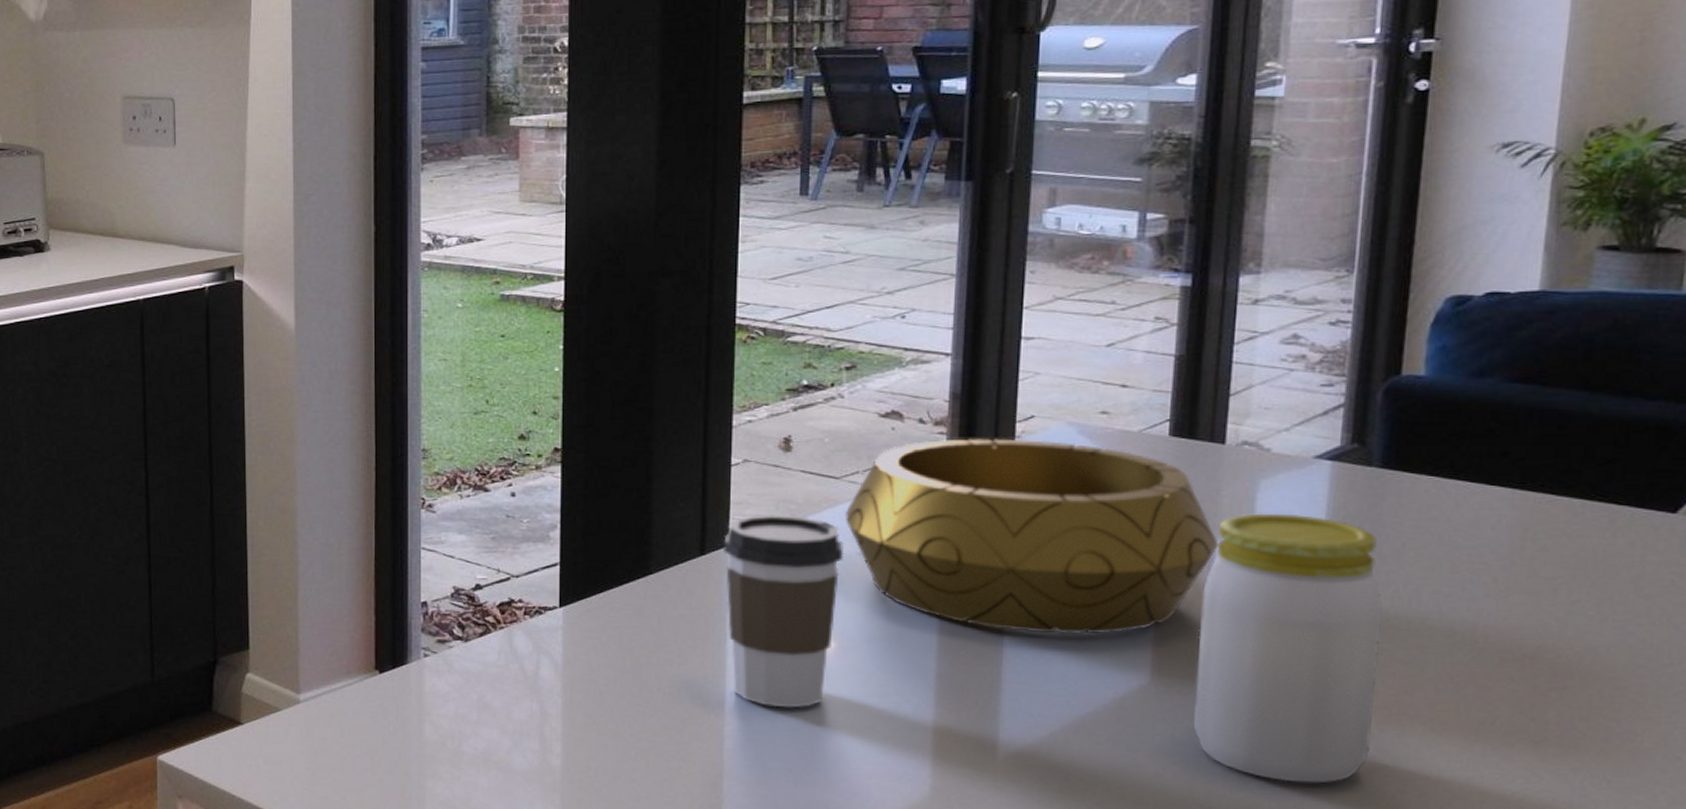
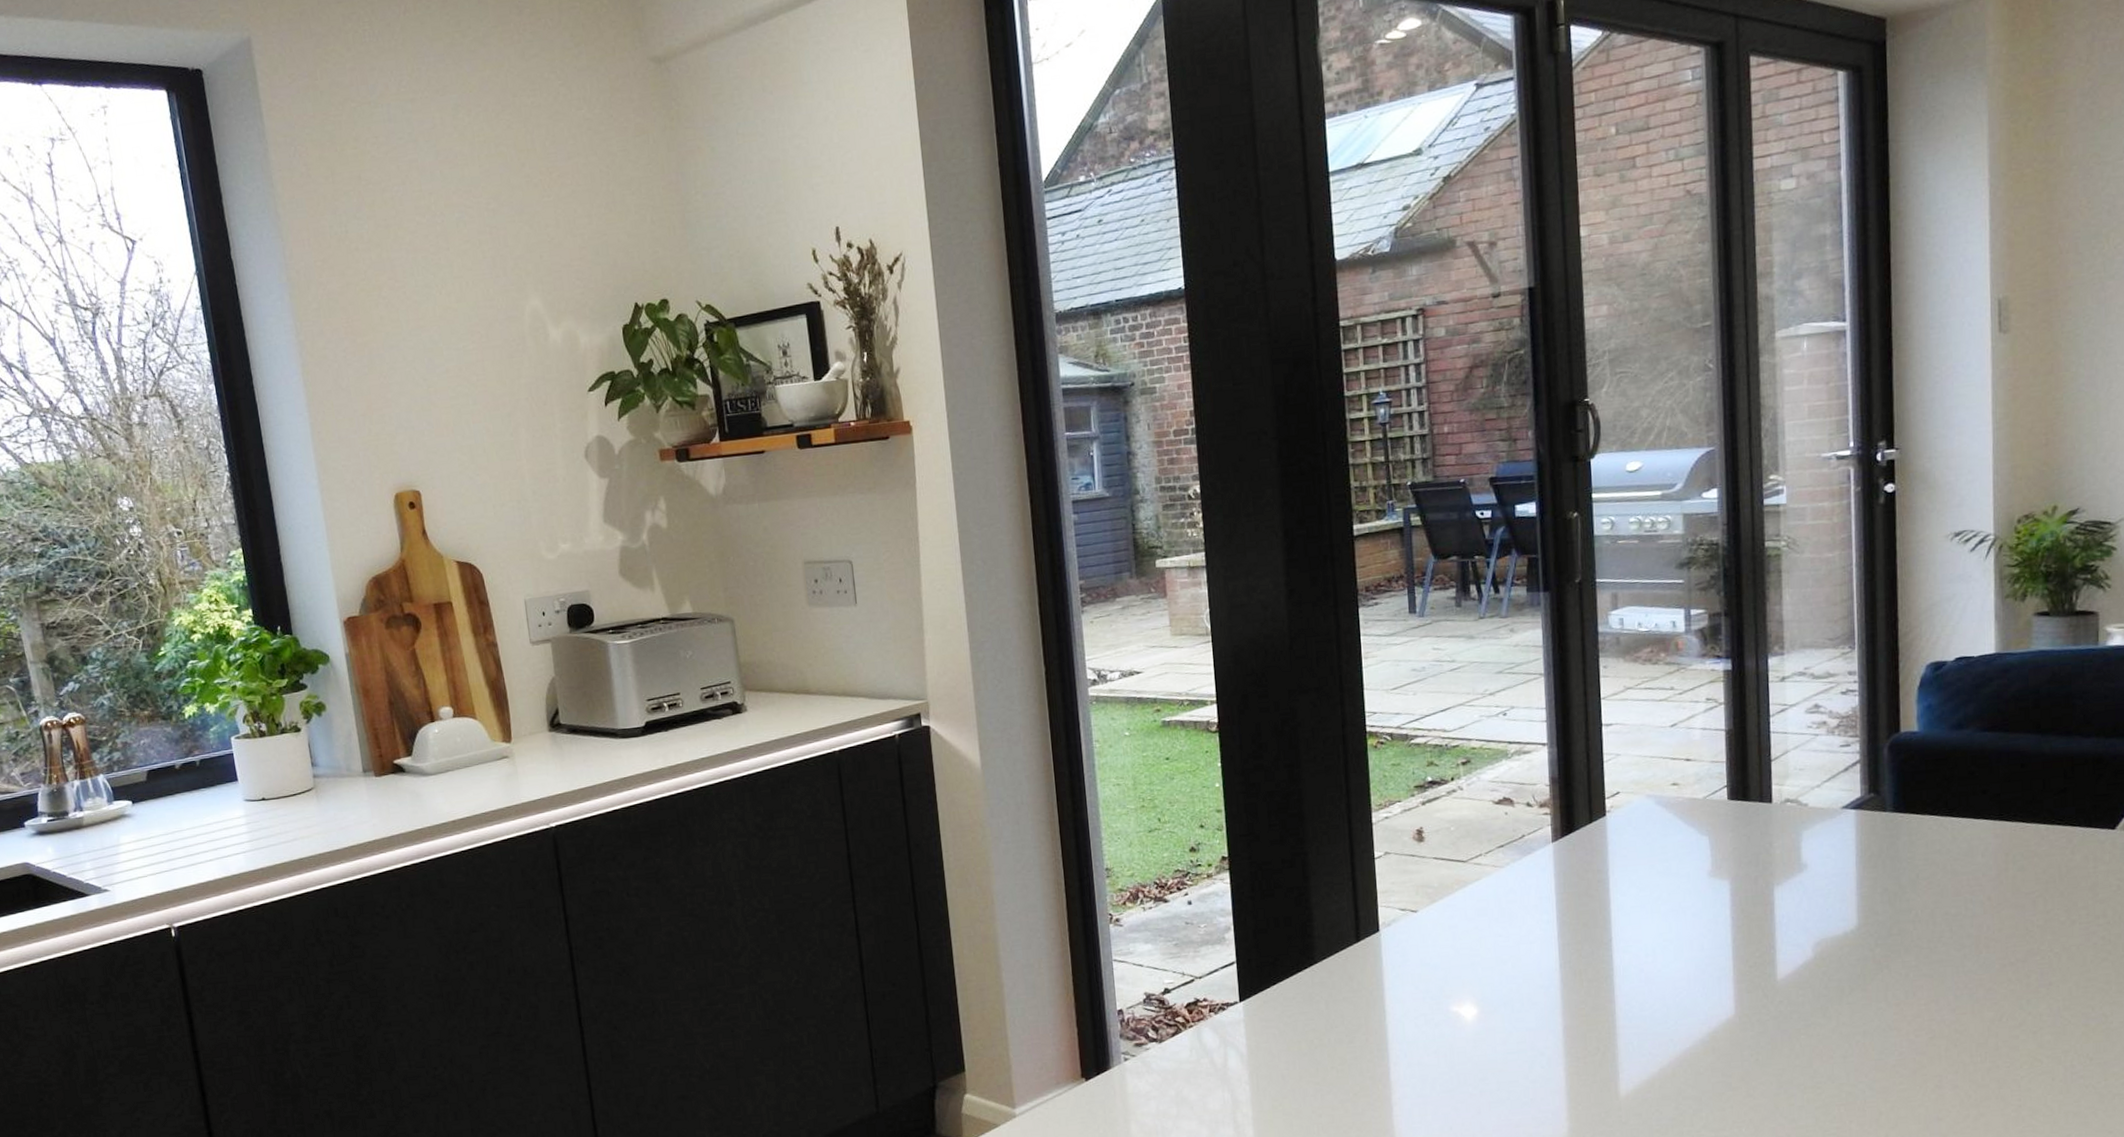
coffee cup: present [722,513,845,708] -> none [1374,898,1477,1073]
decorative bowl: present [844,438,1219,634] -> none [1473,812,1776,982]
jar: present [1193,513,1384,784] -> none [1768,858,1911,1089]

